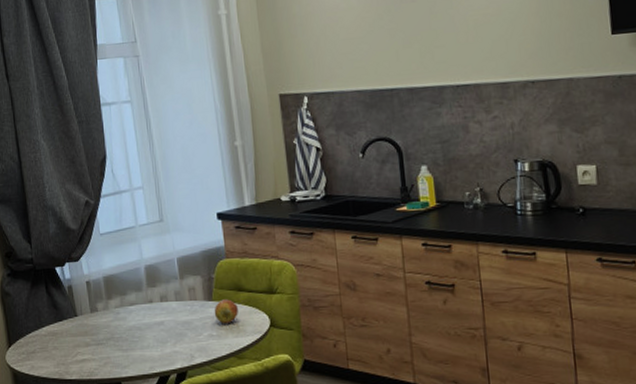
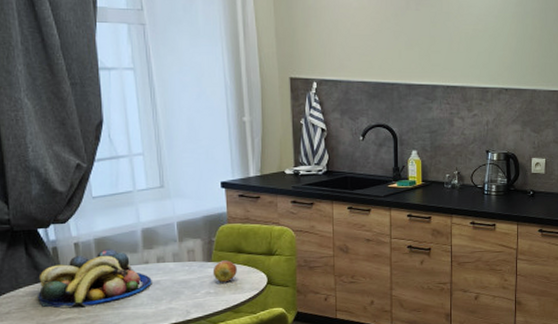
fruit bowl: none [57,286,157,349] -> present [38,248,152,309]

